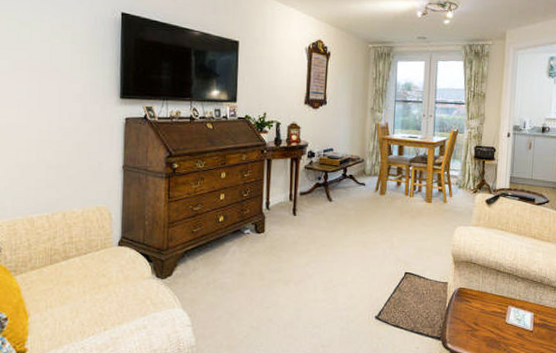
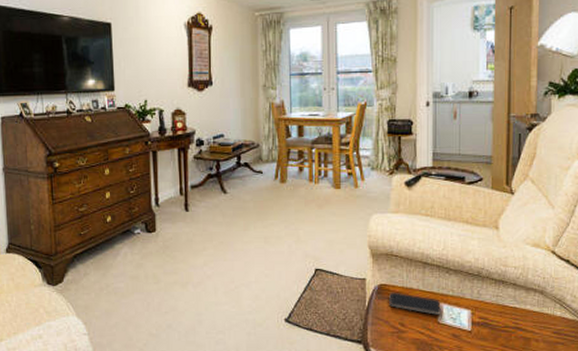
smartphone: none [466,295,509,316] -> present [389,292,441,315]

